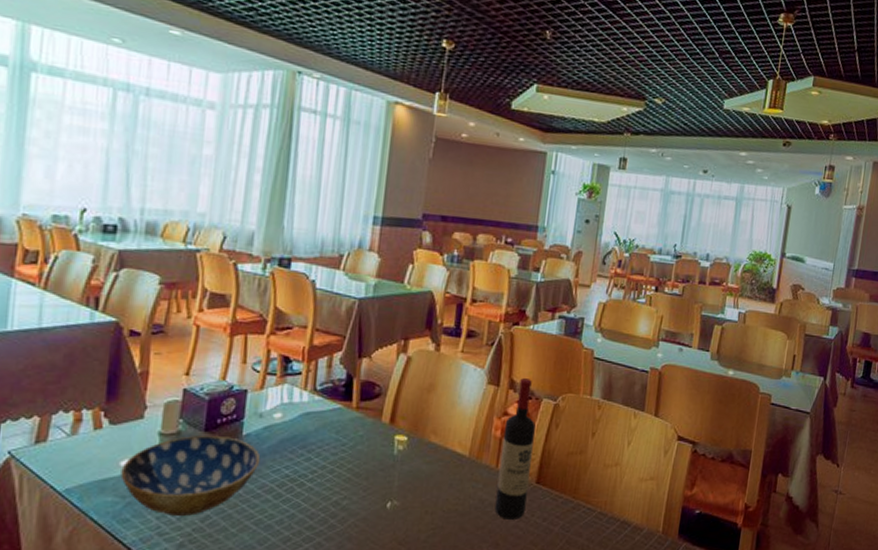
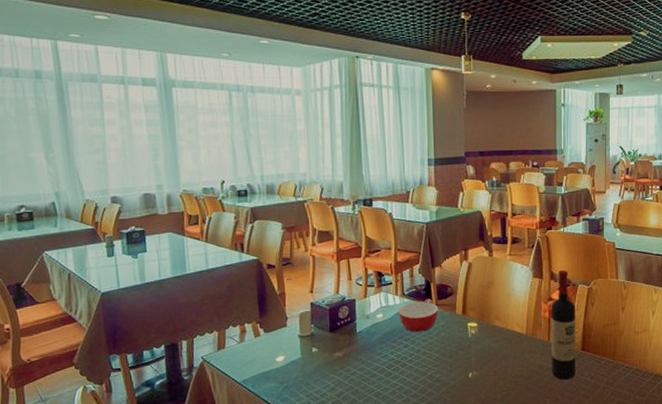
bowl: present [120,435,261,516] -> none [277,334,372,394]
bowl: none [304,399,359,442] -> present [398,299,438,332]

